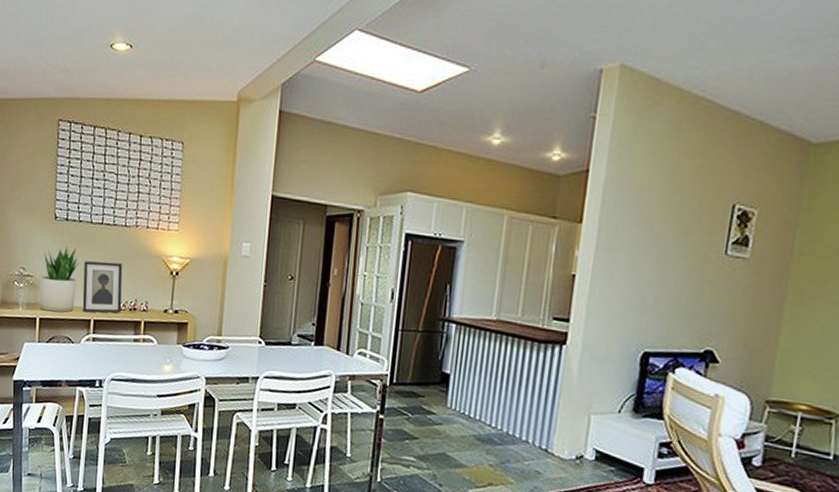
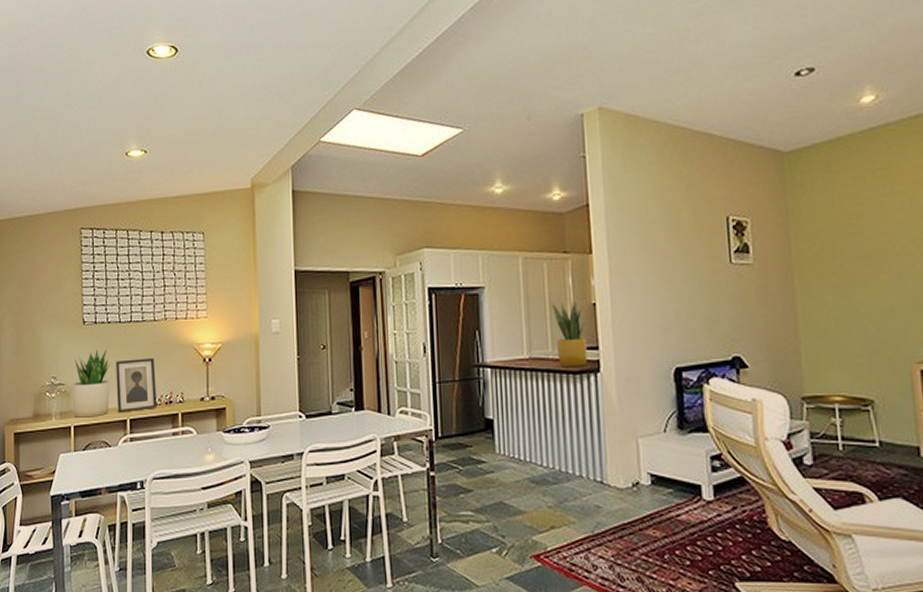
planter: none [525,267,563,337] -> present [552,299,588,368]

